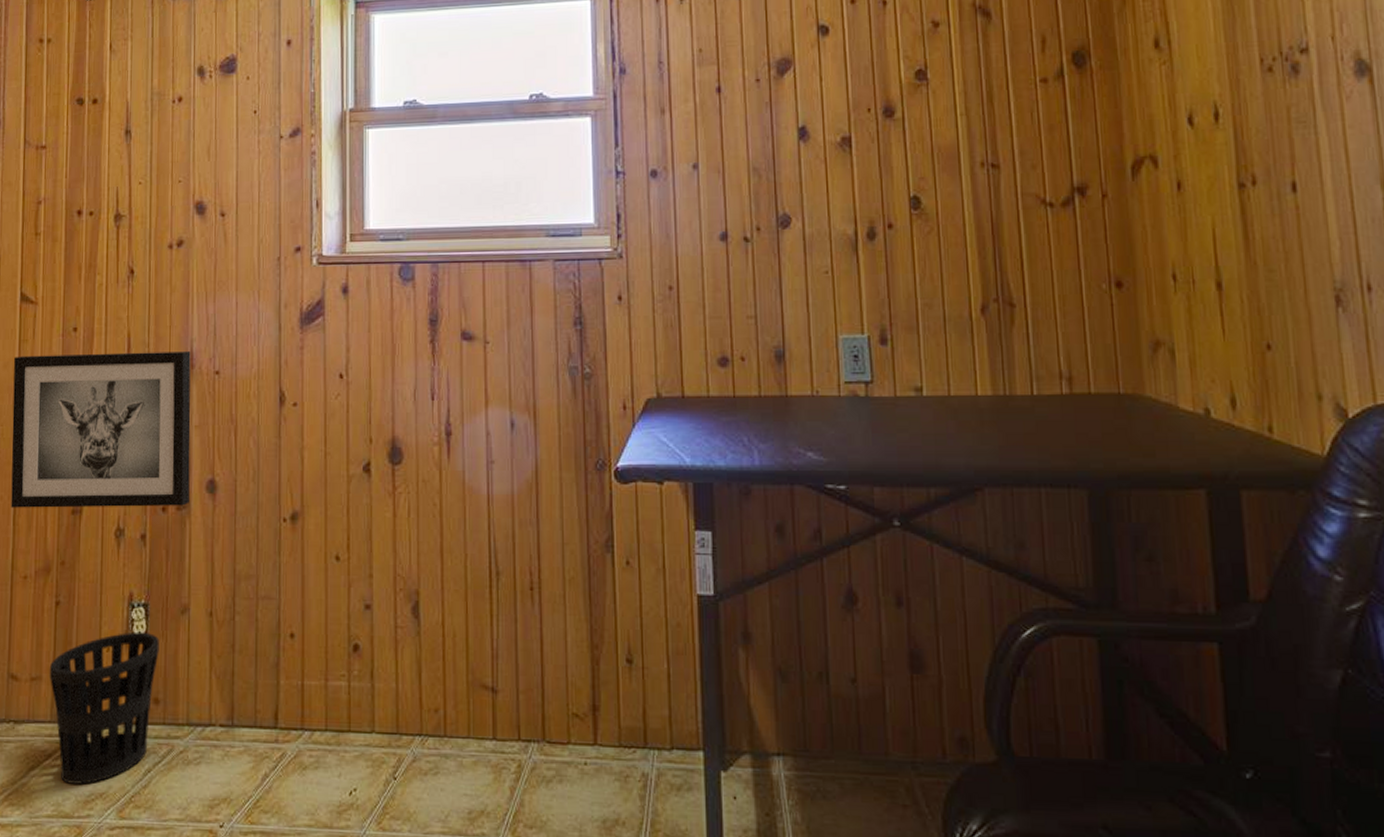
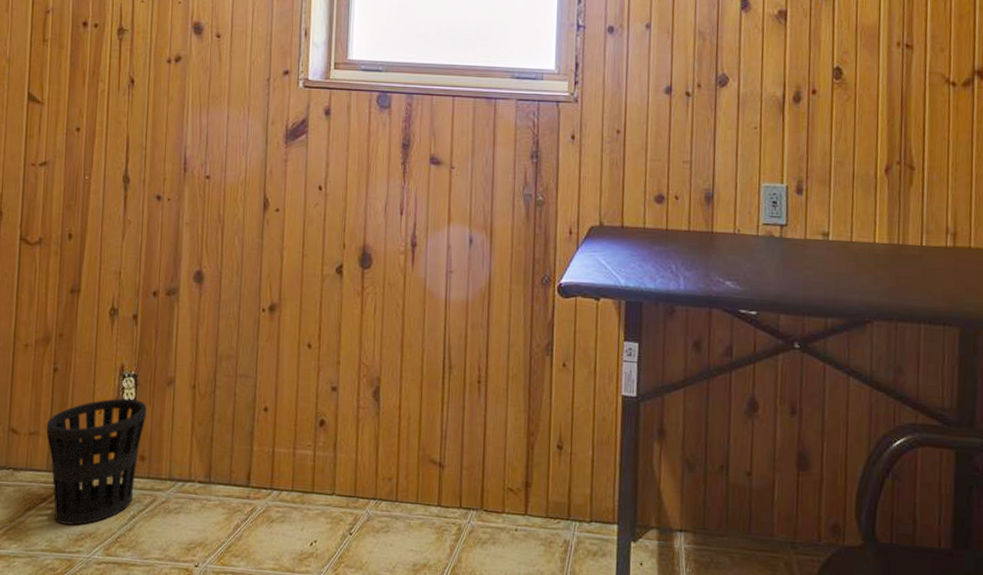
wall art: present [11,351,191,508] -> none [14,149,184,292]

